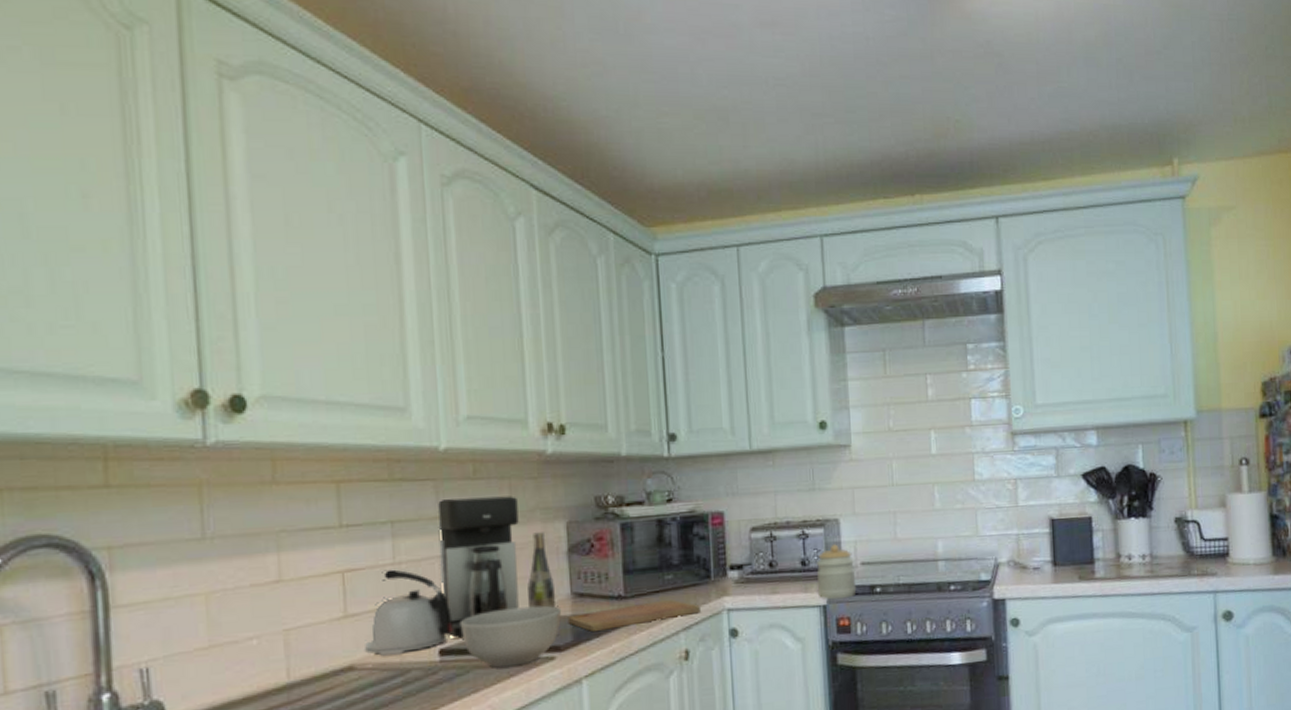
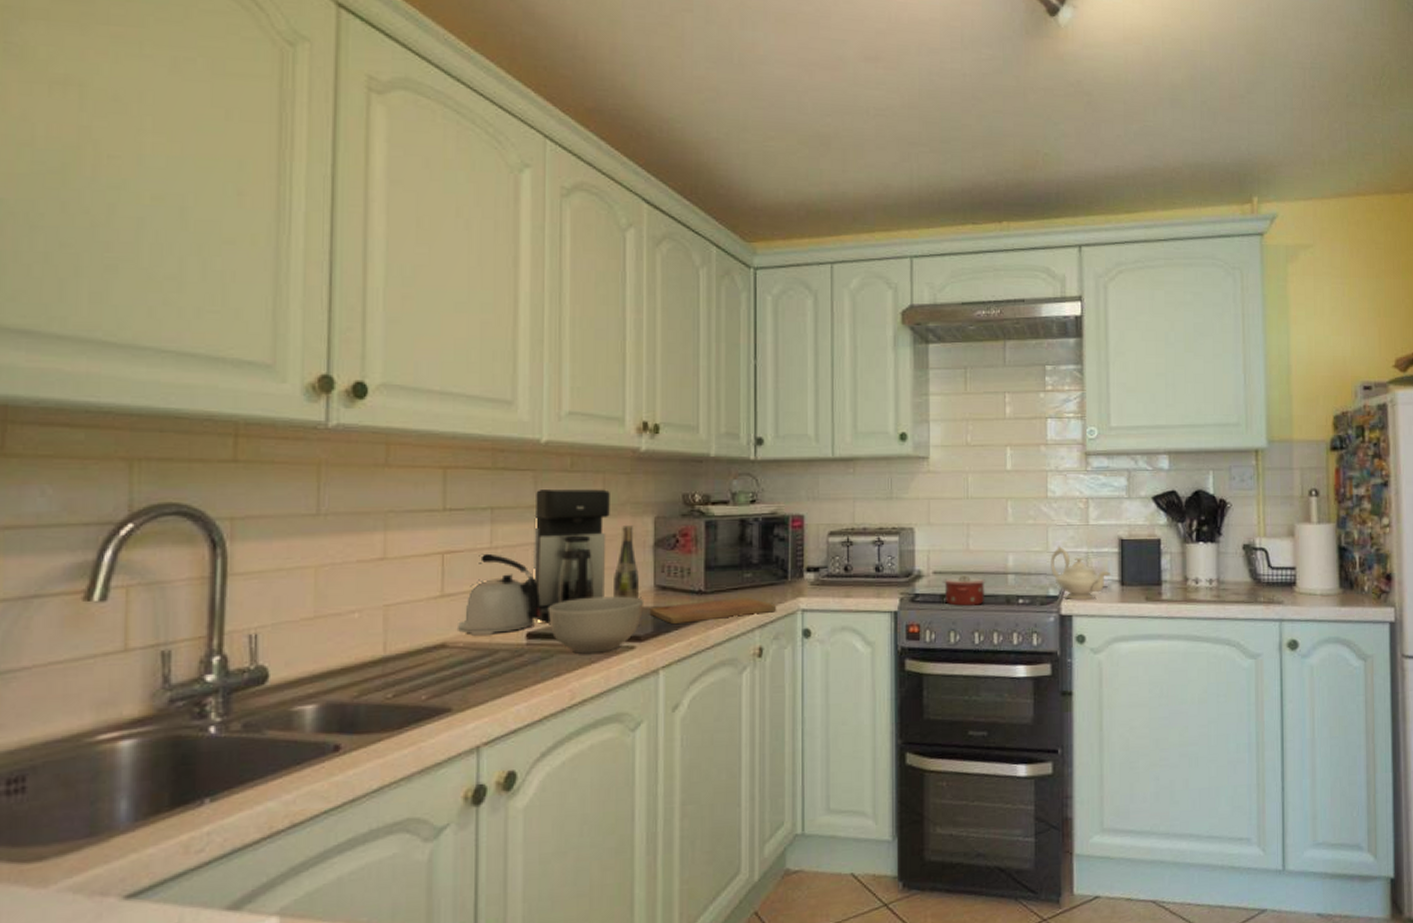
jar: present [816,544,857,600] -> none [889,552,928,607]
casserole: none [871,563,917,597] -> present [942,574,987,607]
teapot: none [981,529,1043,584] -> present [1050,546,1112,600]

